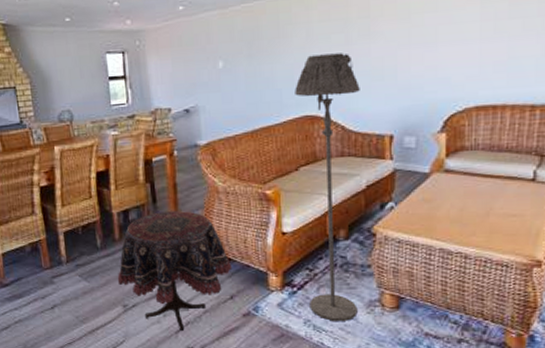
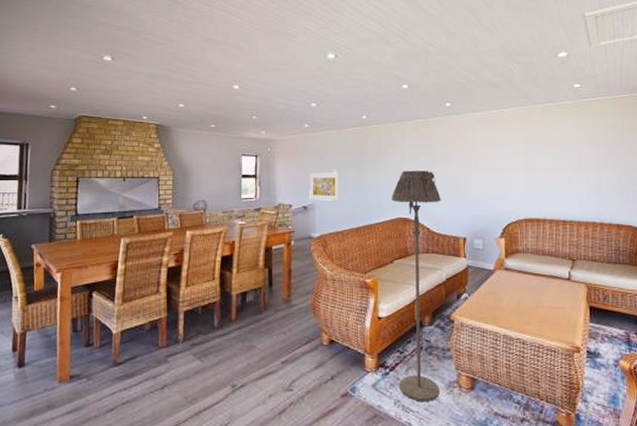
side table: present [117,211,233,330] -> none [229,295,335,411]
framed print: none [190,65,229,101] -> present [309,173,340,201]

